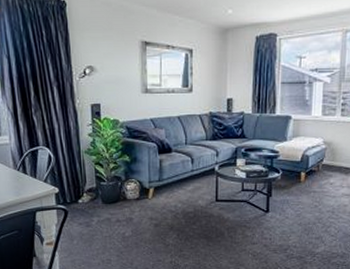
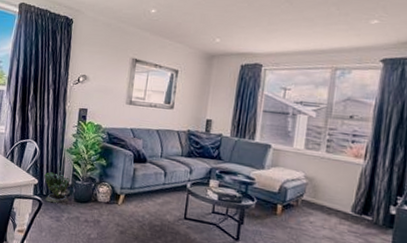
potted plant: none [65,175,96,209] -> present [44,171,70,203]

